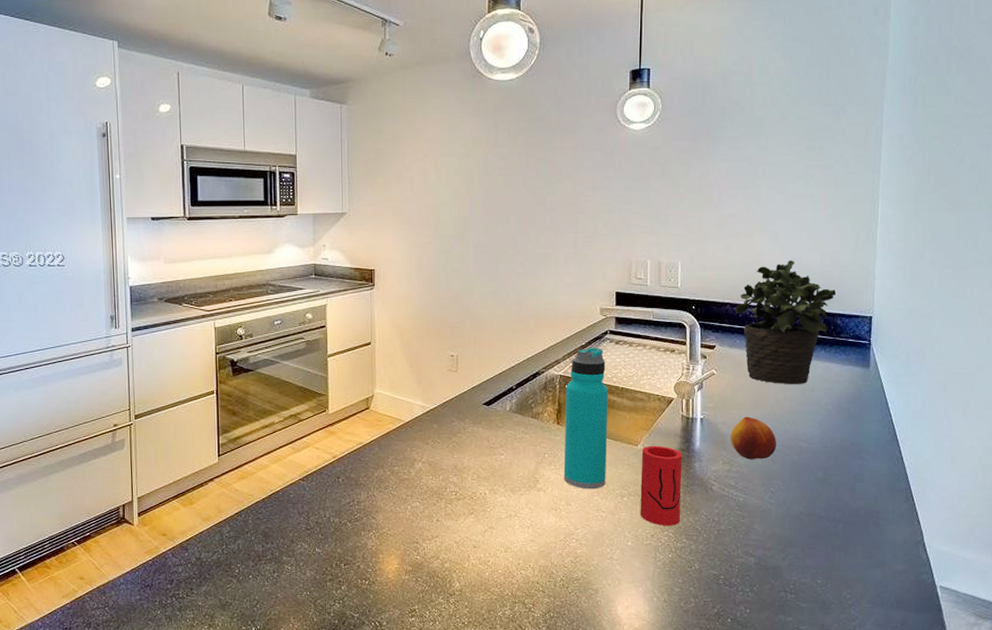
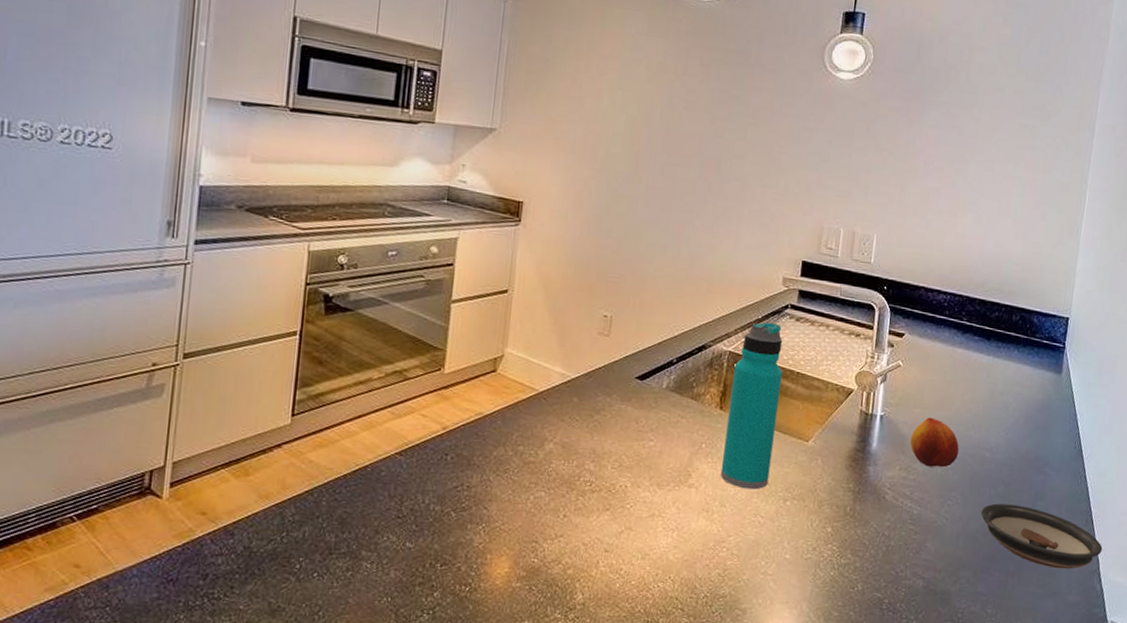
cup: present [640,445,683,526] -> none [802,442,857,538]
potted plant: present [735,260,837,384] -> none [929,246,1036,386]
saucer: none [803,487,925,542] -> present [981,503,1103,569]

